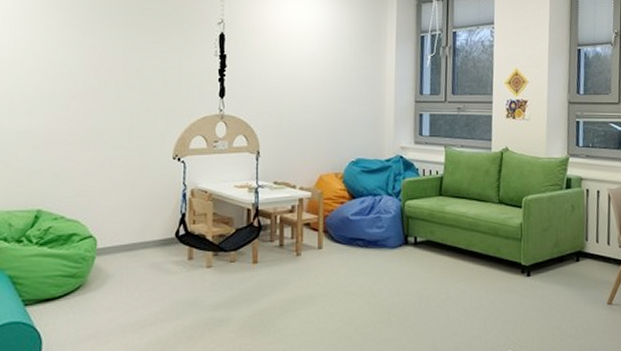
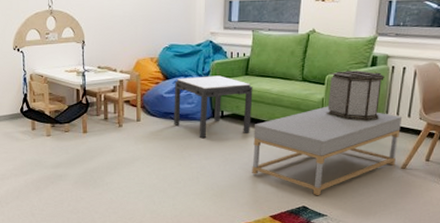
side table: none [361,195,448,270] -> present [174,75,253,139]
coffee table: none [450,232,603,340] -> present [252,106,403,196]
decorative box: none [525,193,580,250] -> present [326,70,384,122]

